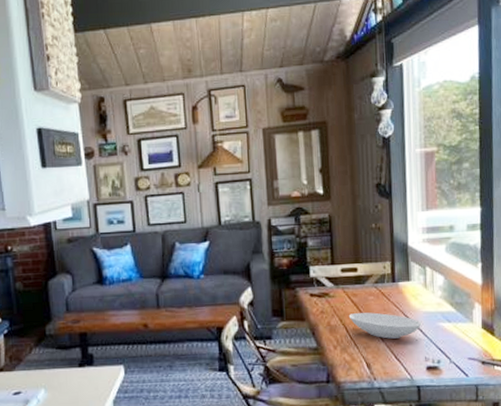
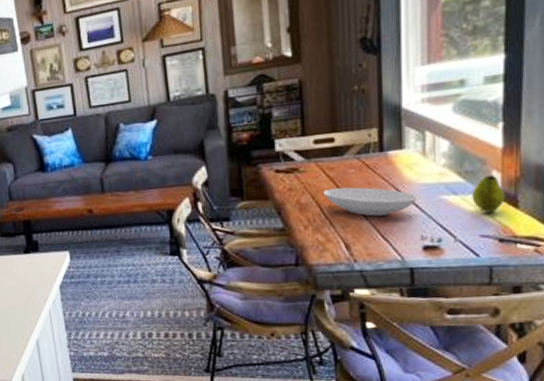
fruit: none [461,307,485,339] -> present [472,175,506,213]

